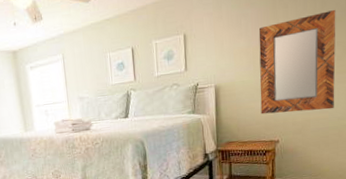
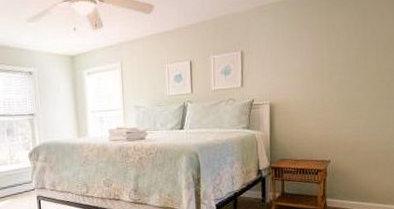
home mirror: present [259,9,336,115] -> none [312,38,385,134]

